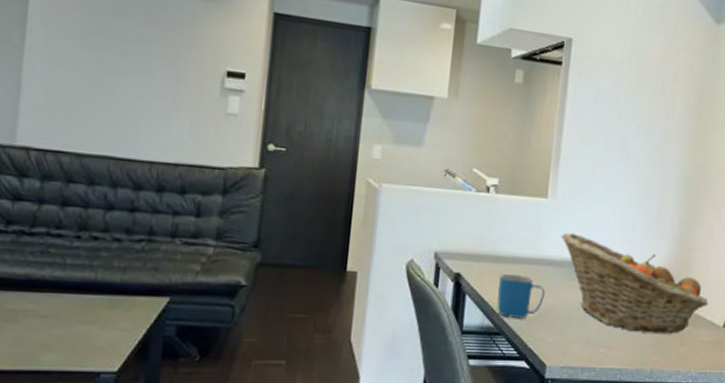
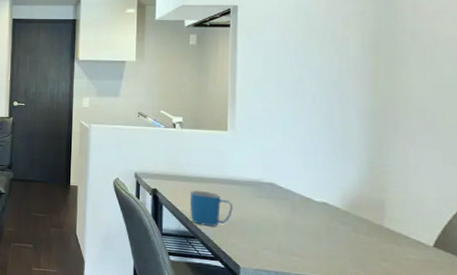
fruit basket: present [561,232,708,334] -> none [243,158,411,249]

